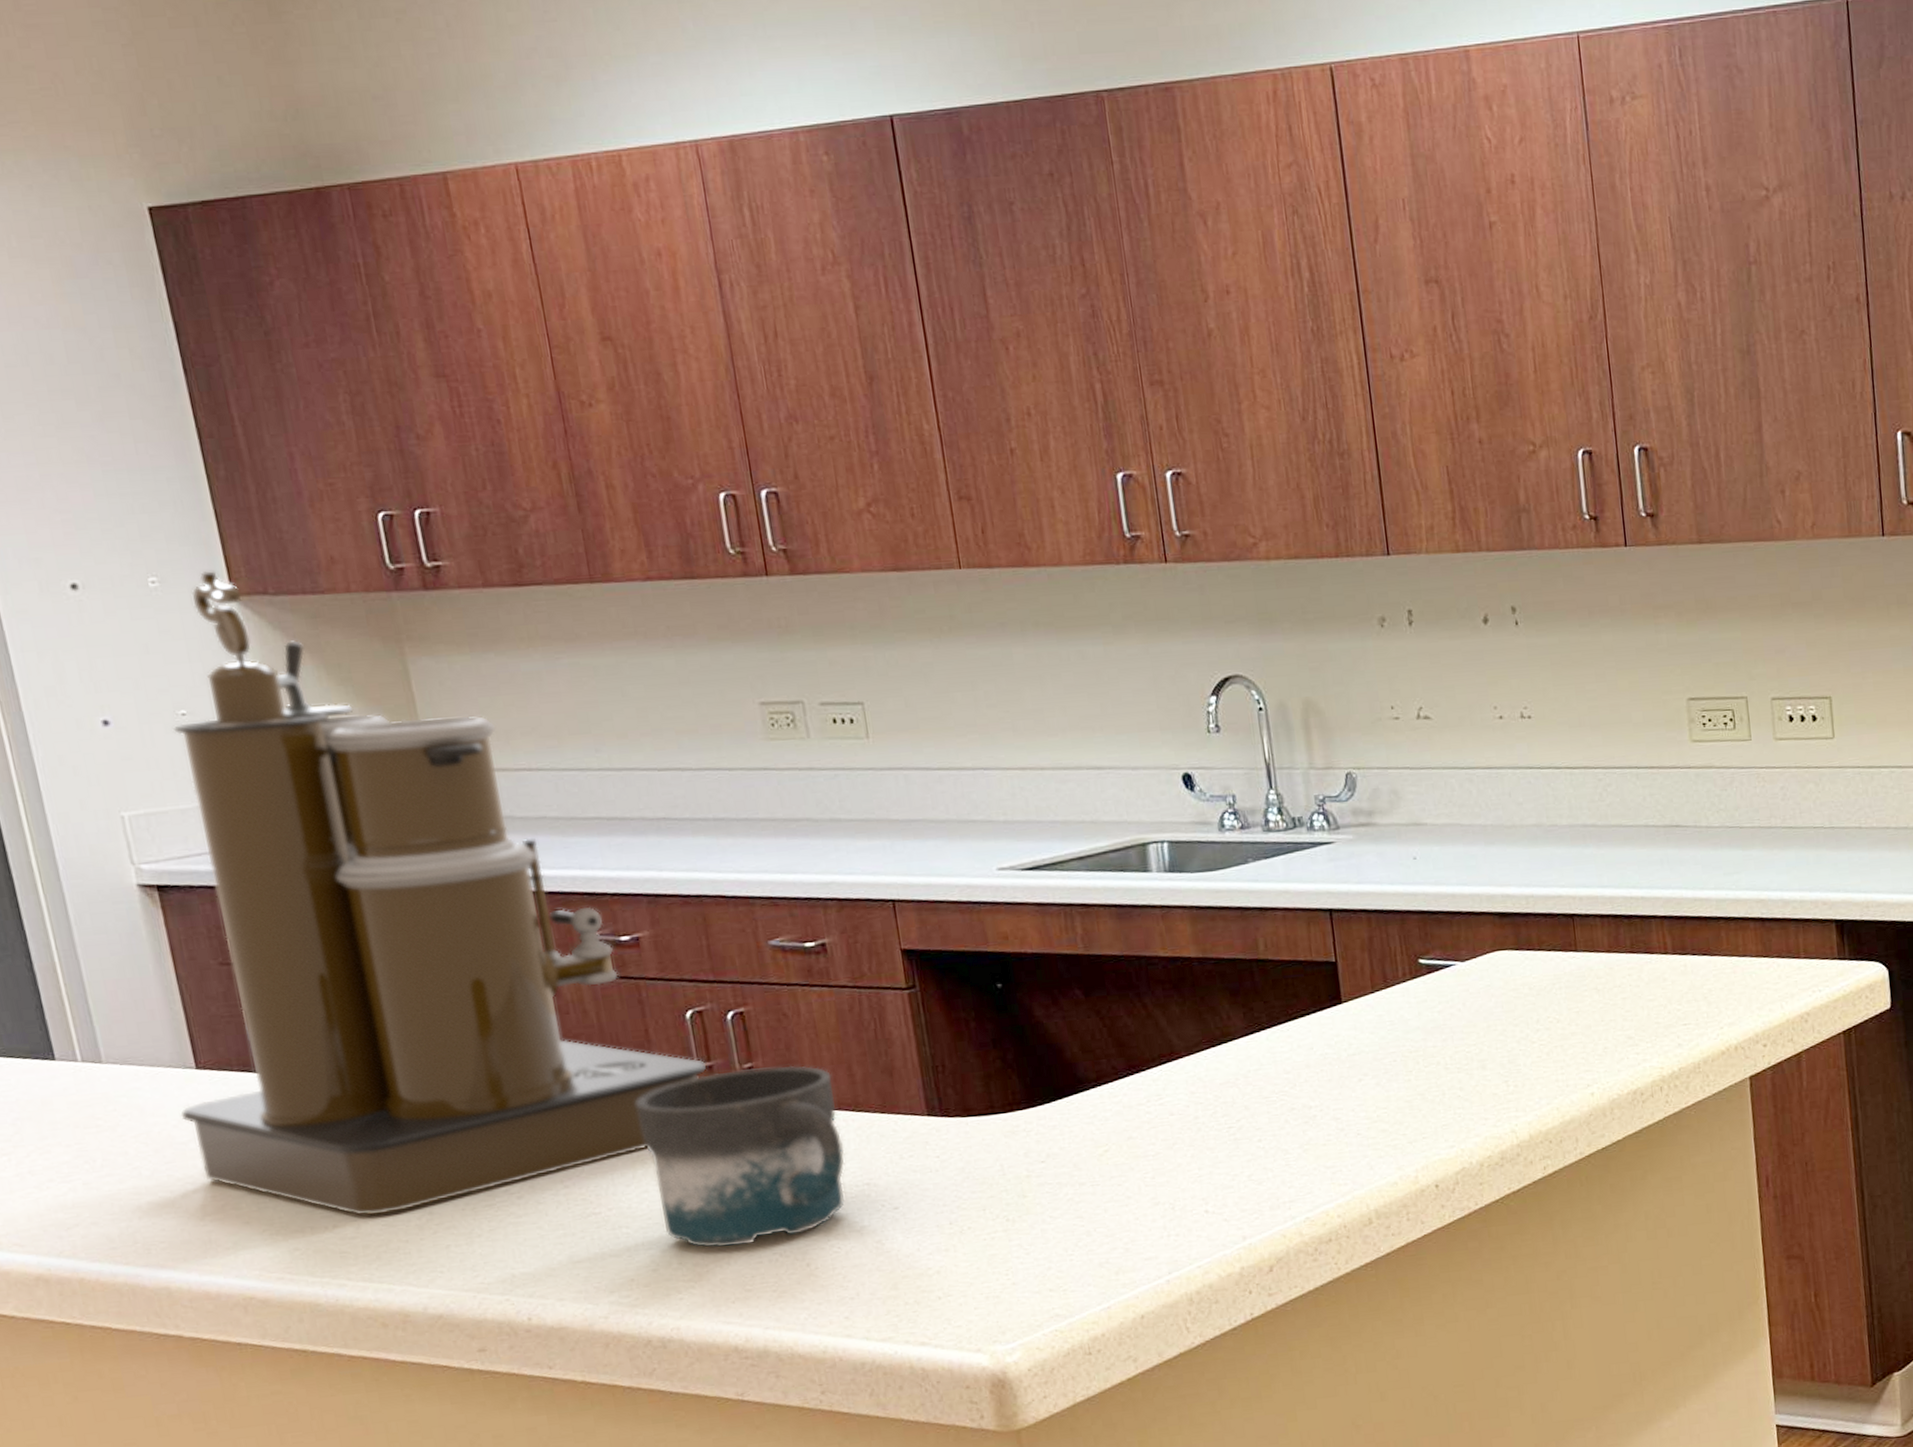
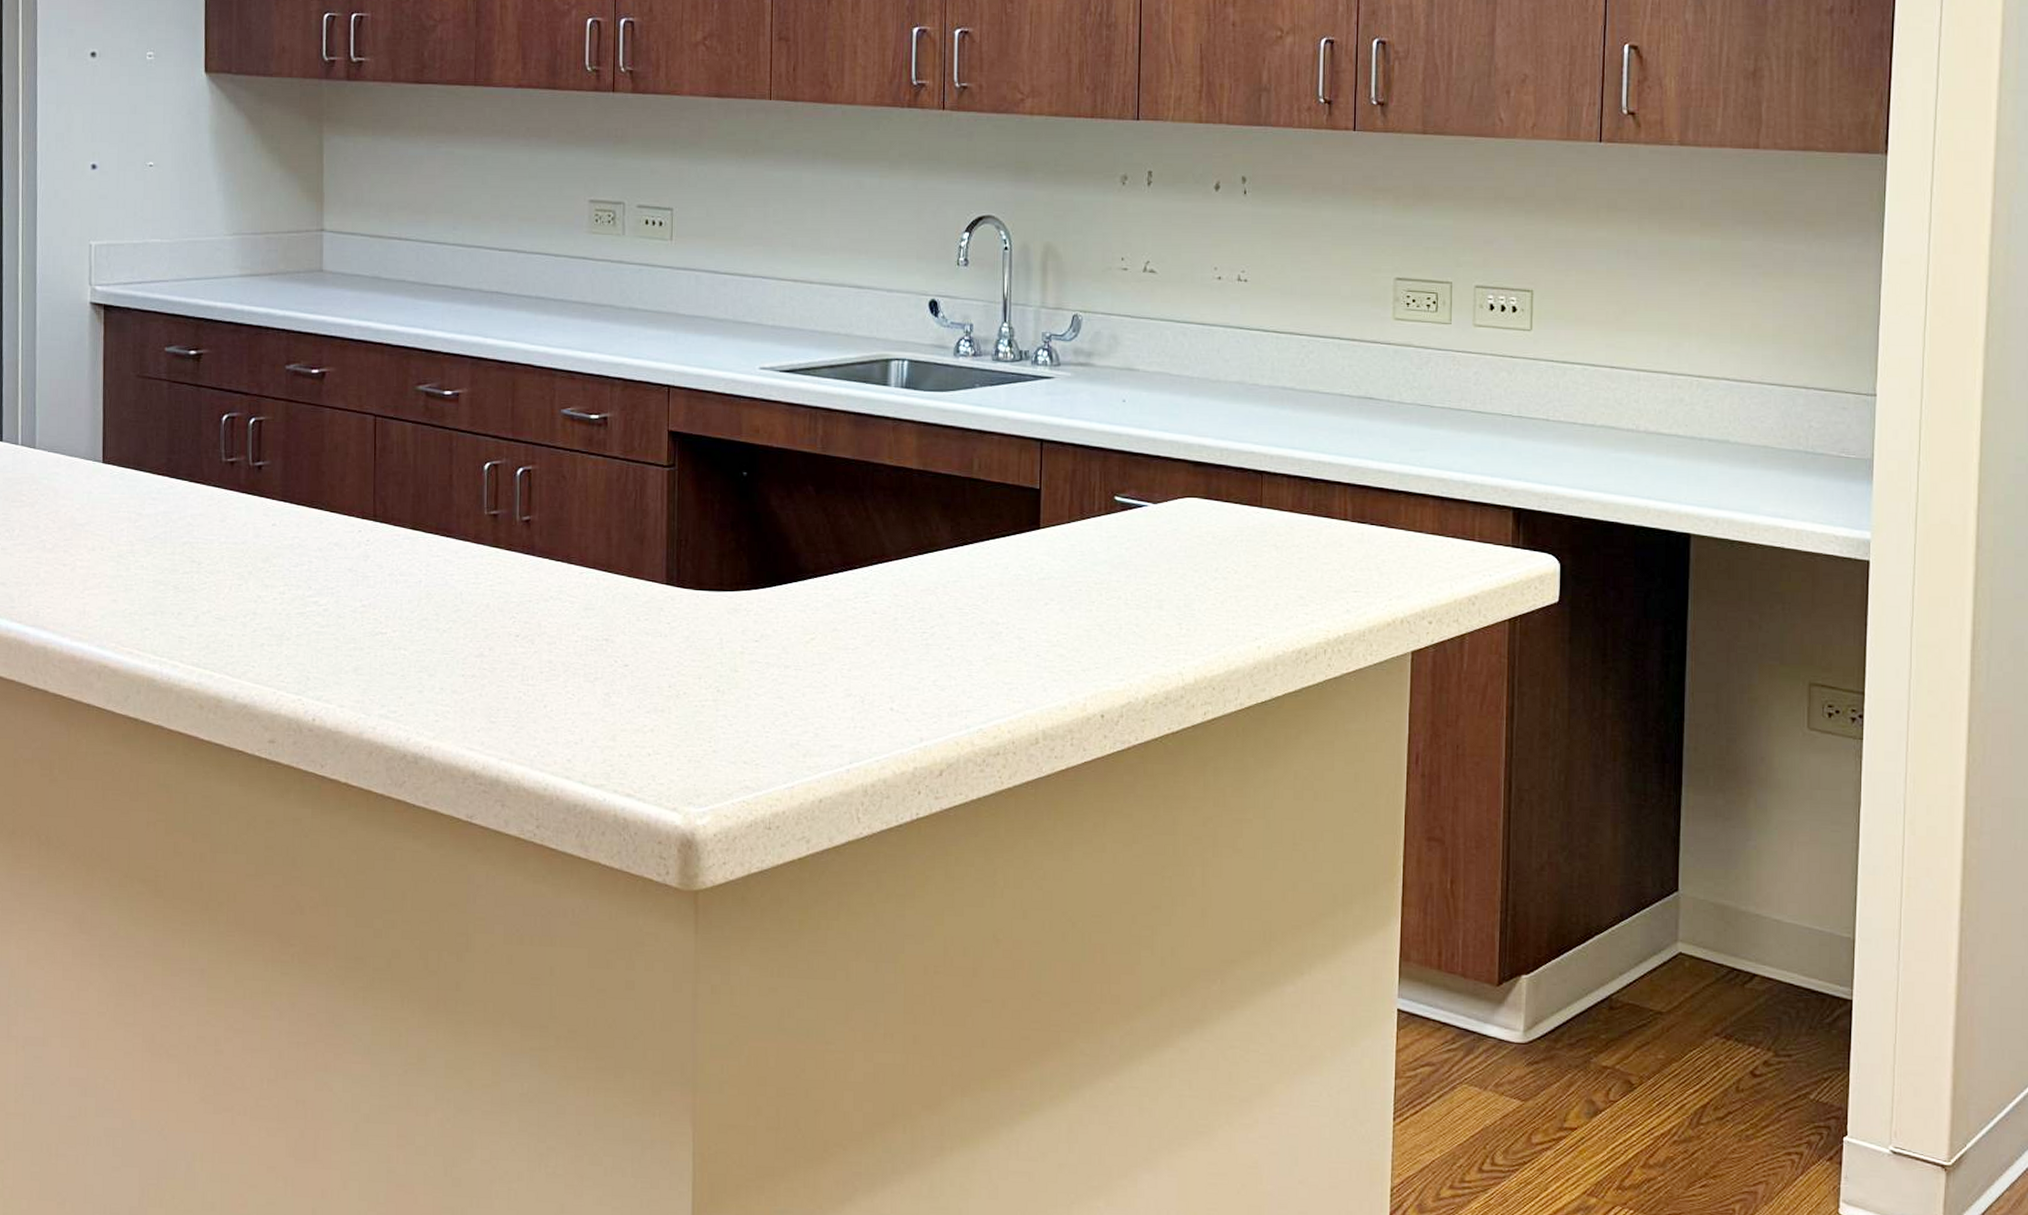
coffee maker: present [172,571,708,1216] -> none [84,51,493,609]
mug: present [635,1065,846,1248] -> none [431,521,593,680]

